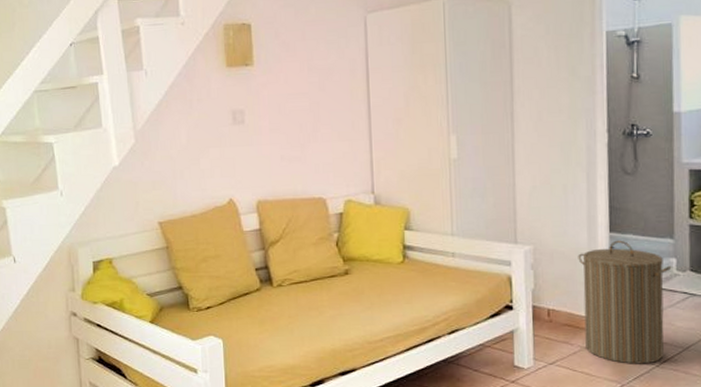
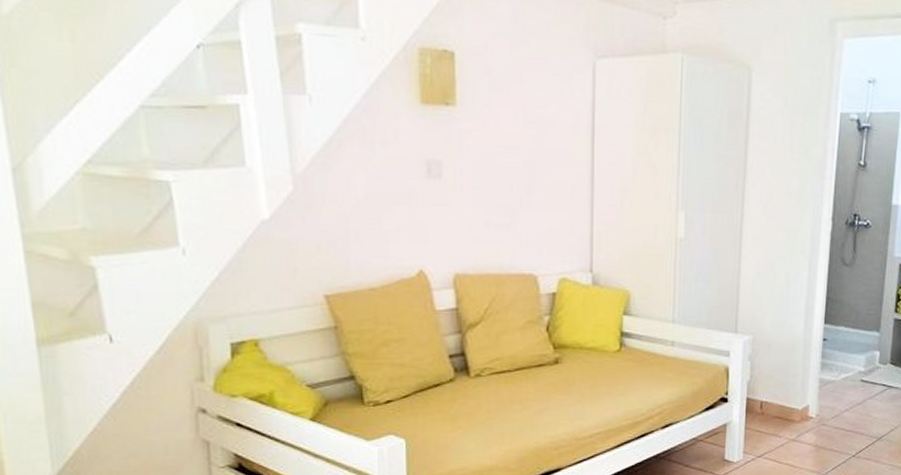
laundry hamper: present [578,240,672,364] -> none [792,332,875,455]

